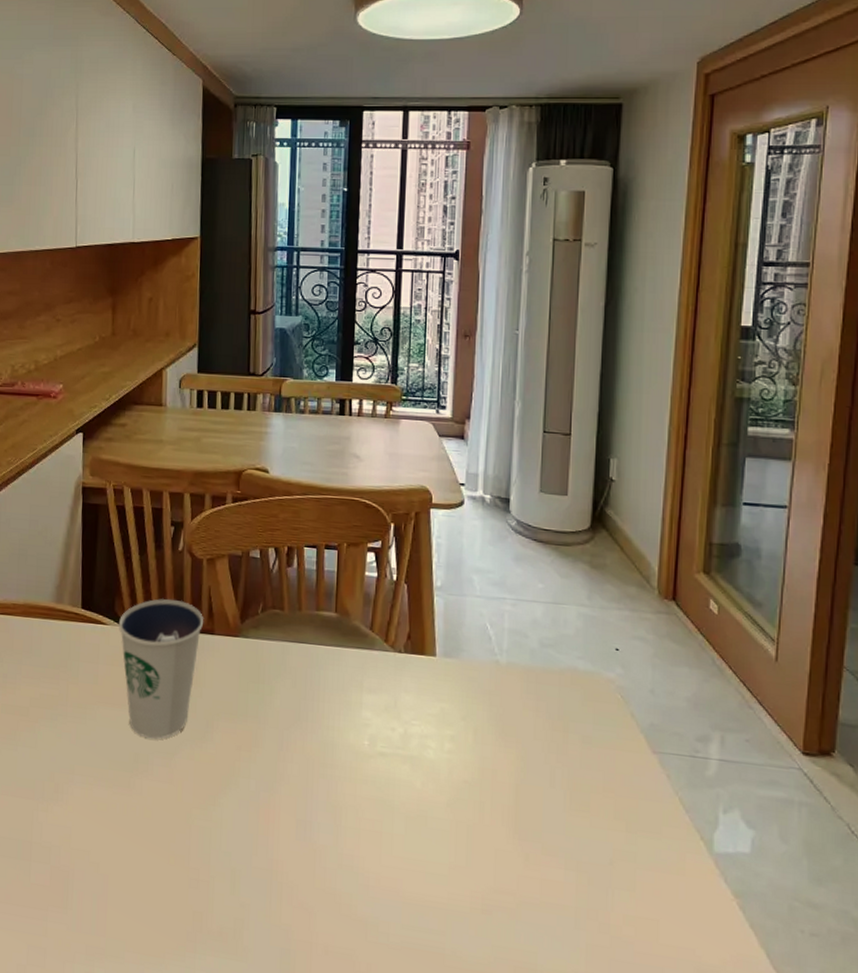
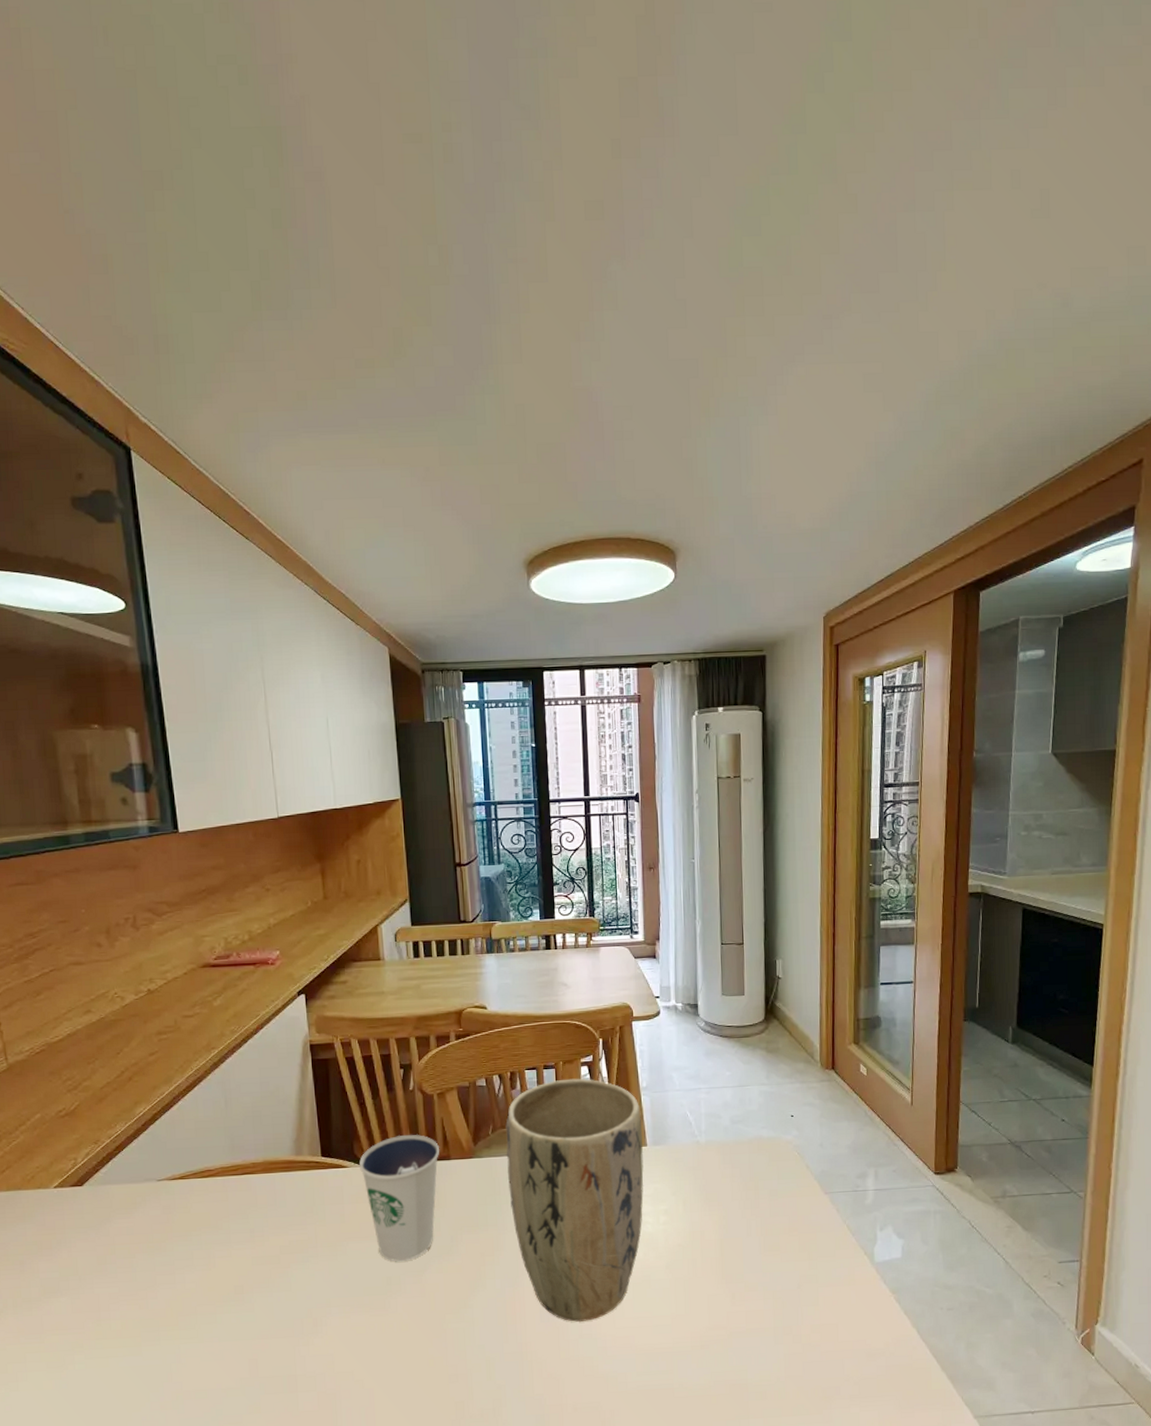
plant pot: none [274,563,432,850] -> present [505,1078,644,1322]

